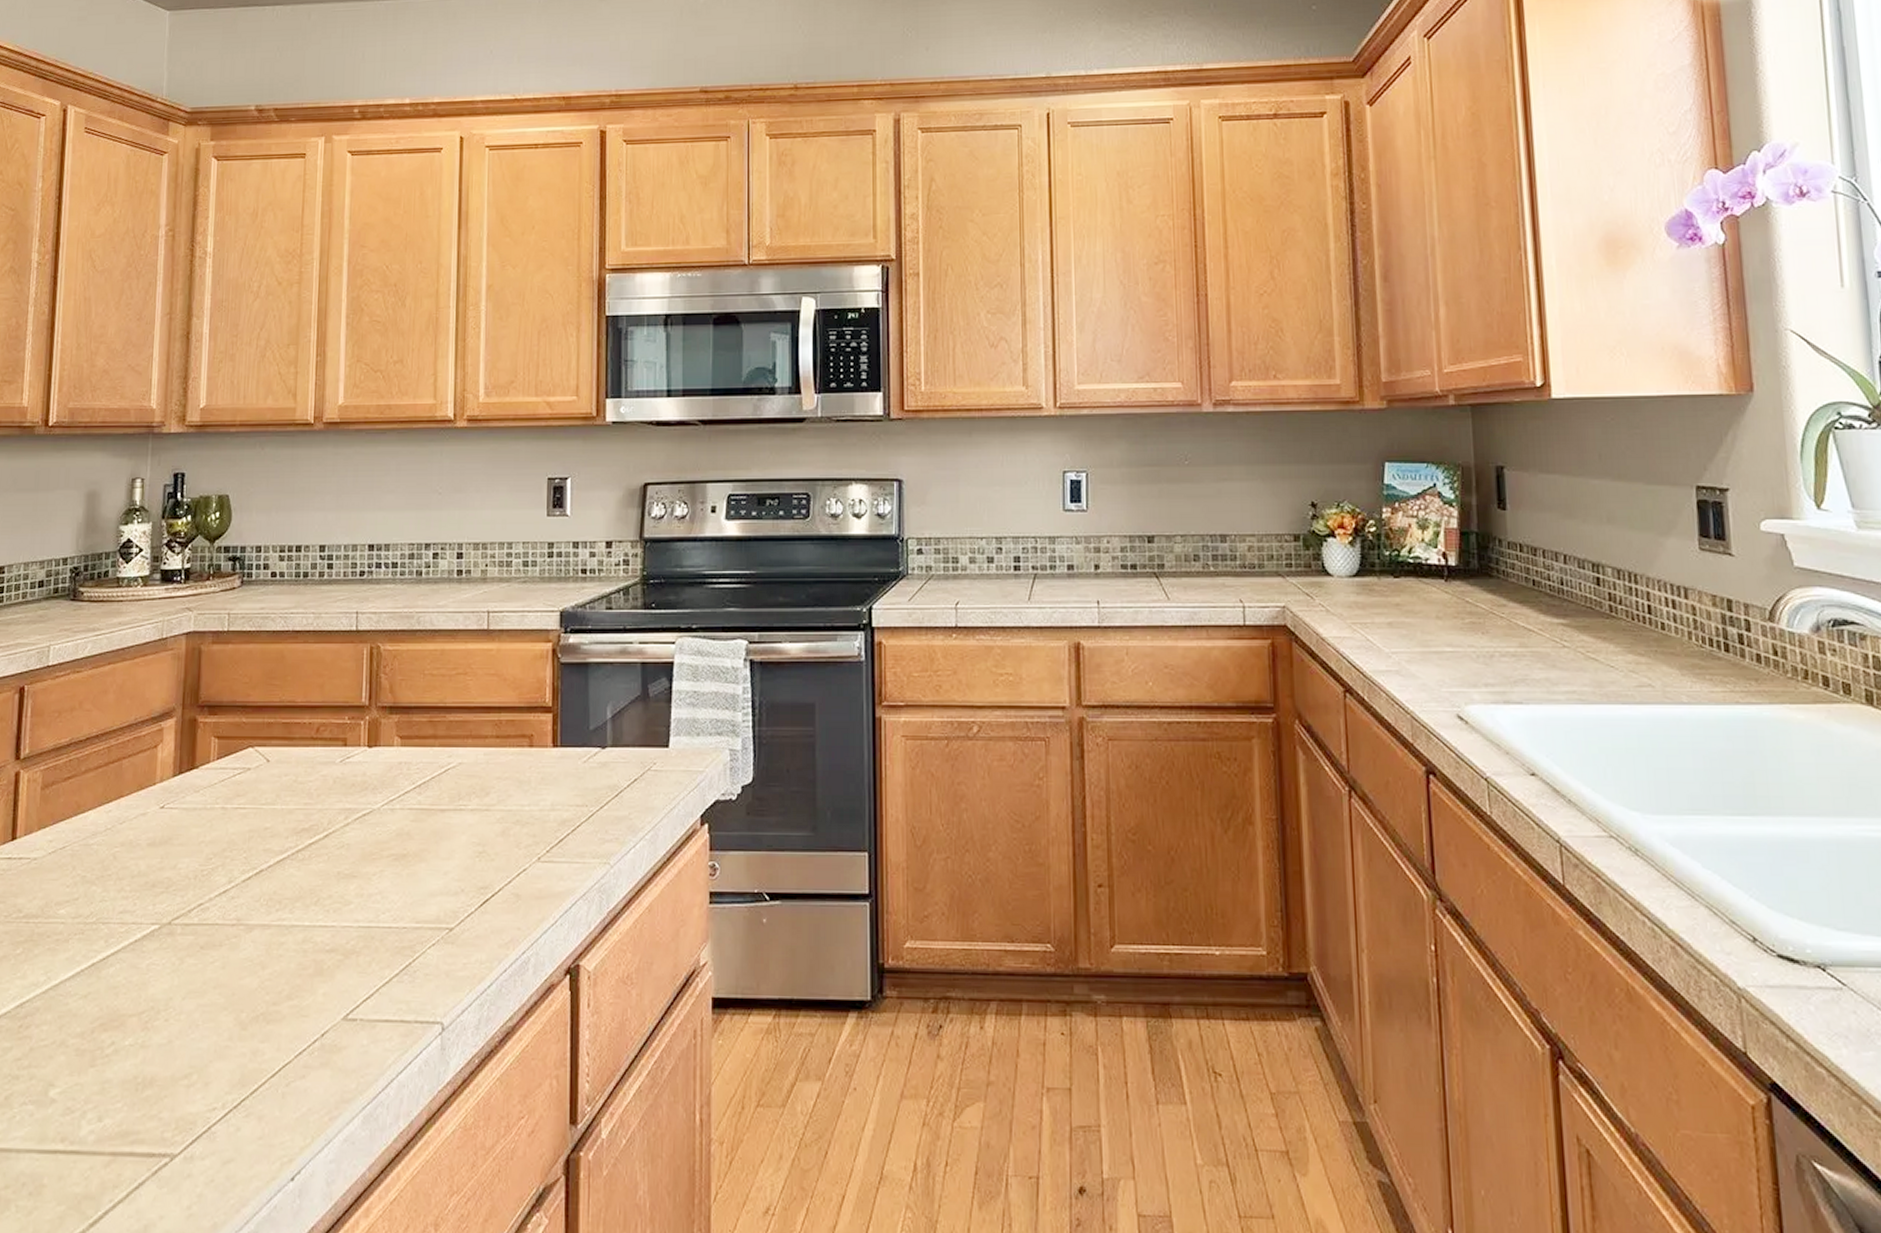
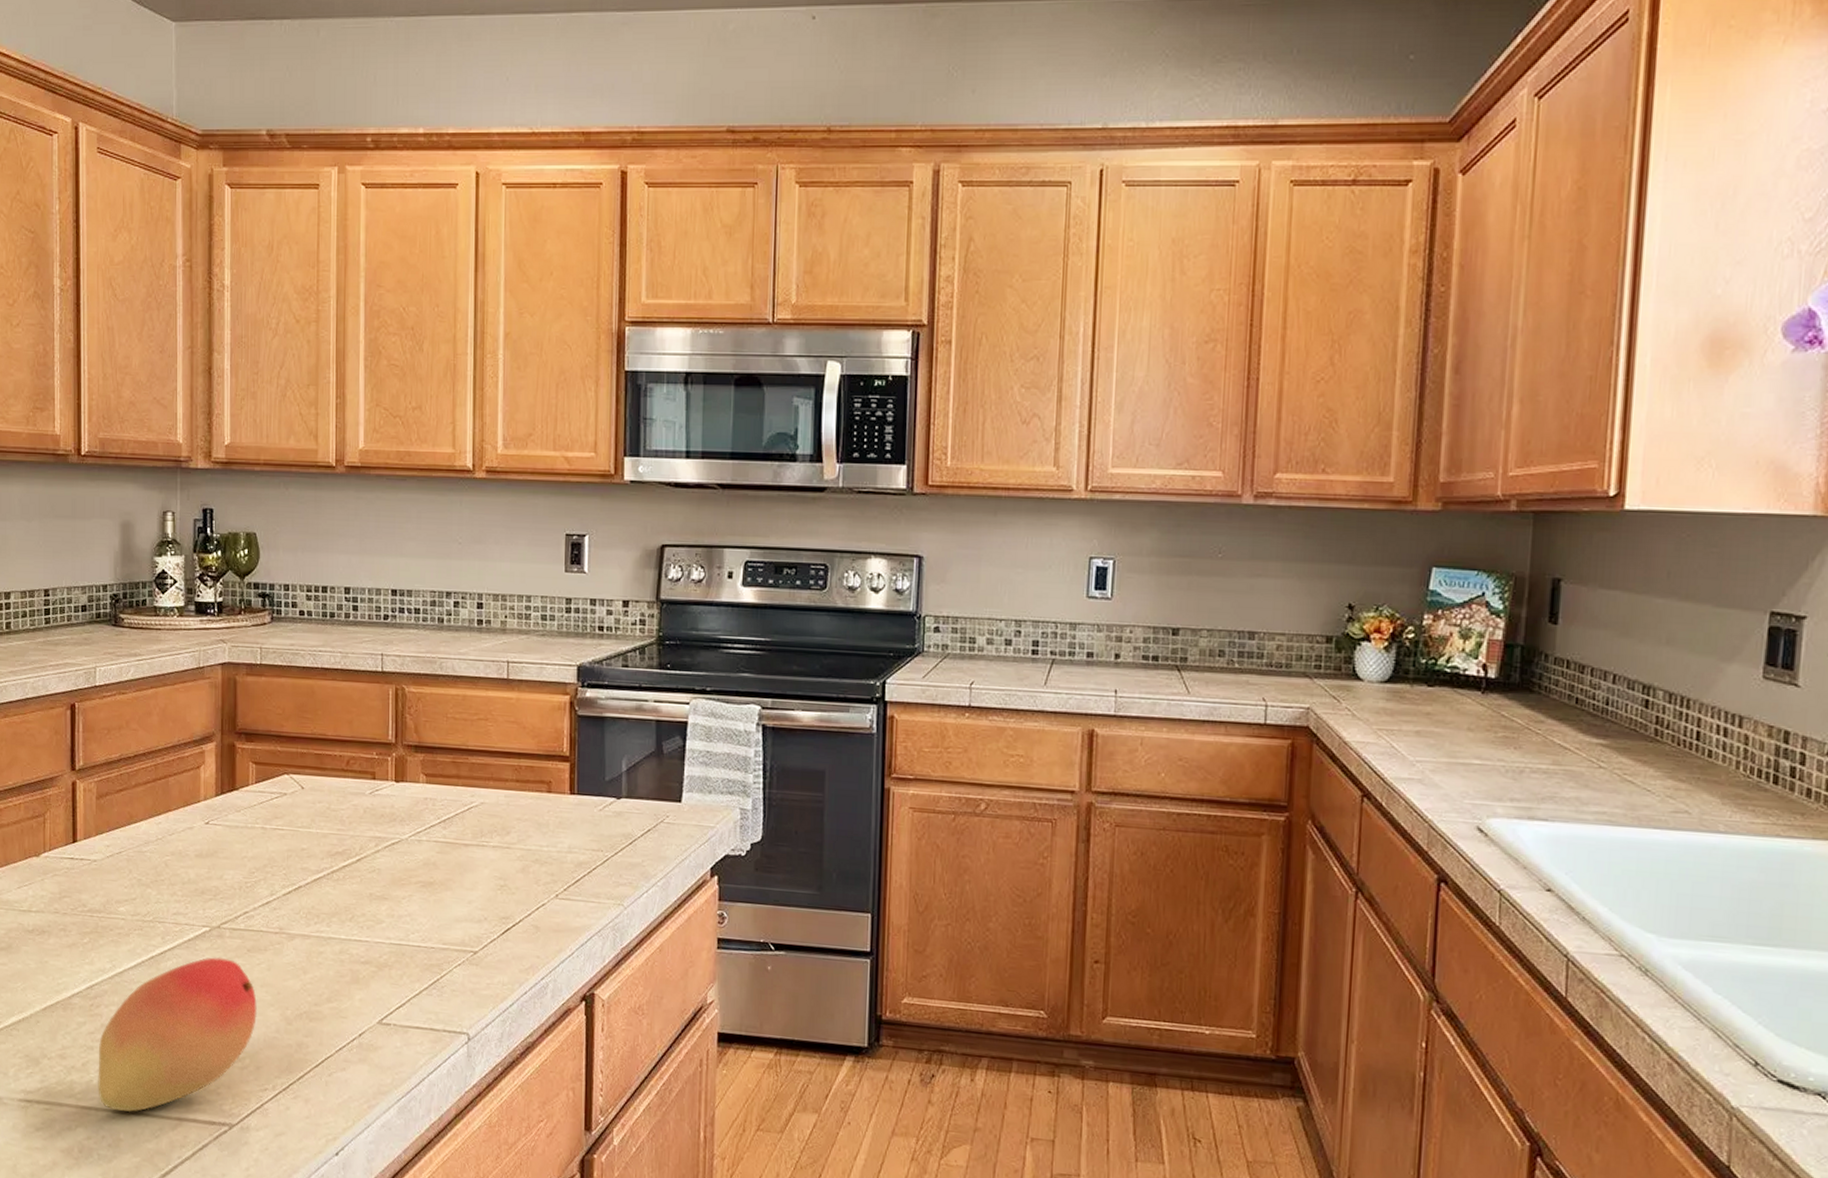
fruit: none [21,959,208,1152] -> present [98,957,257,1113]

